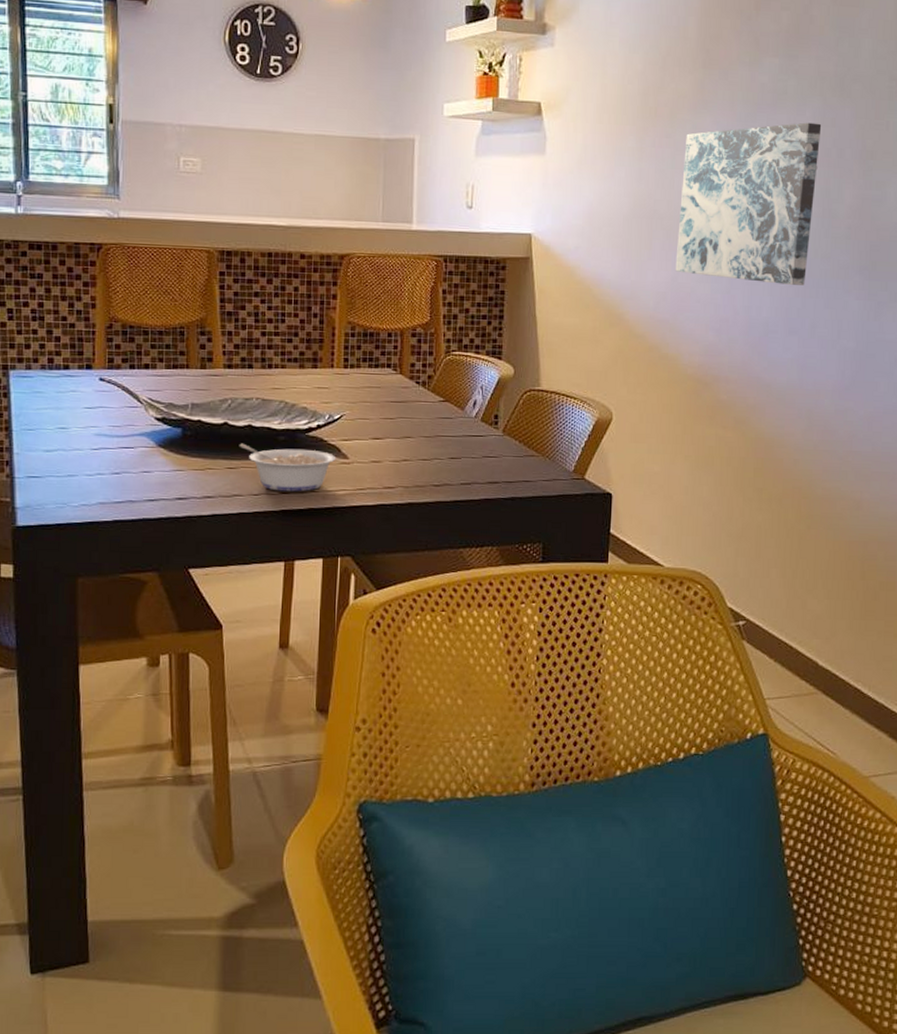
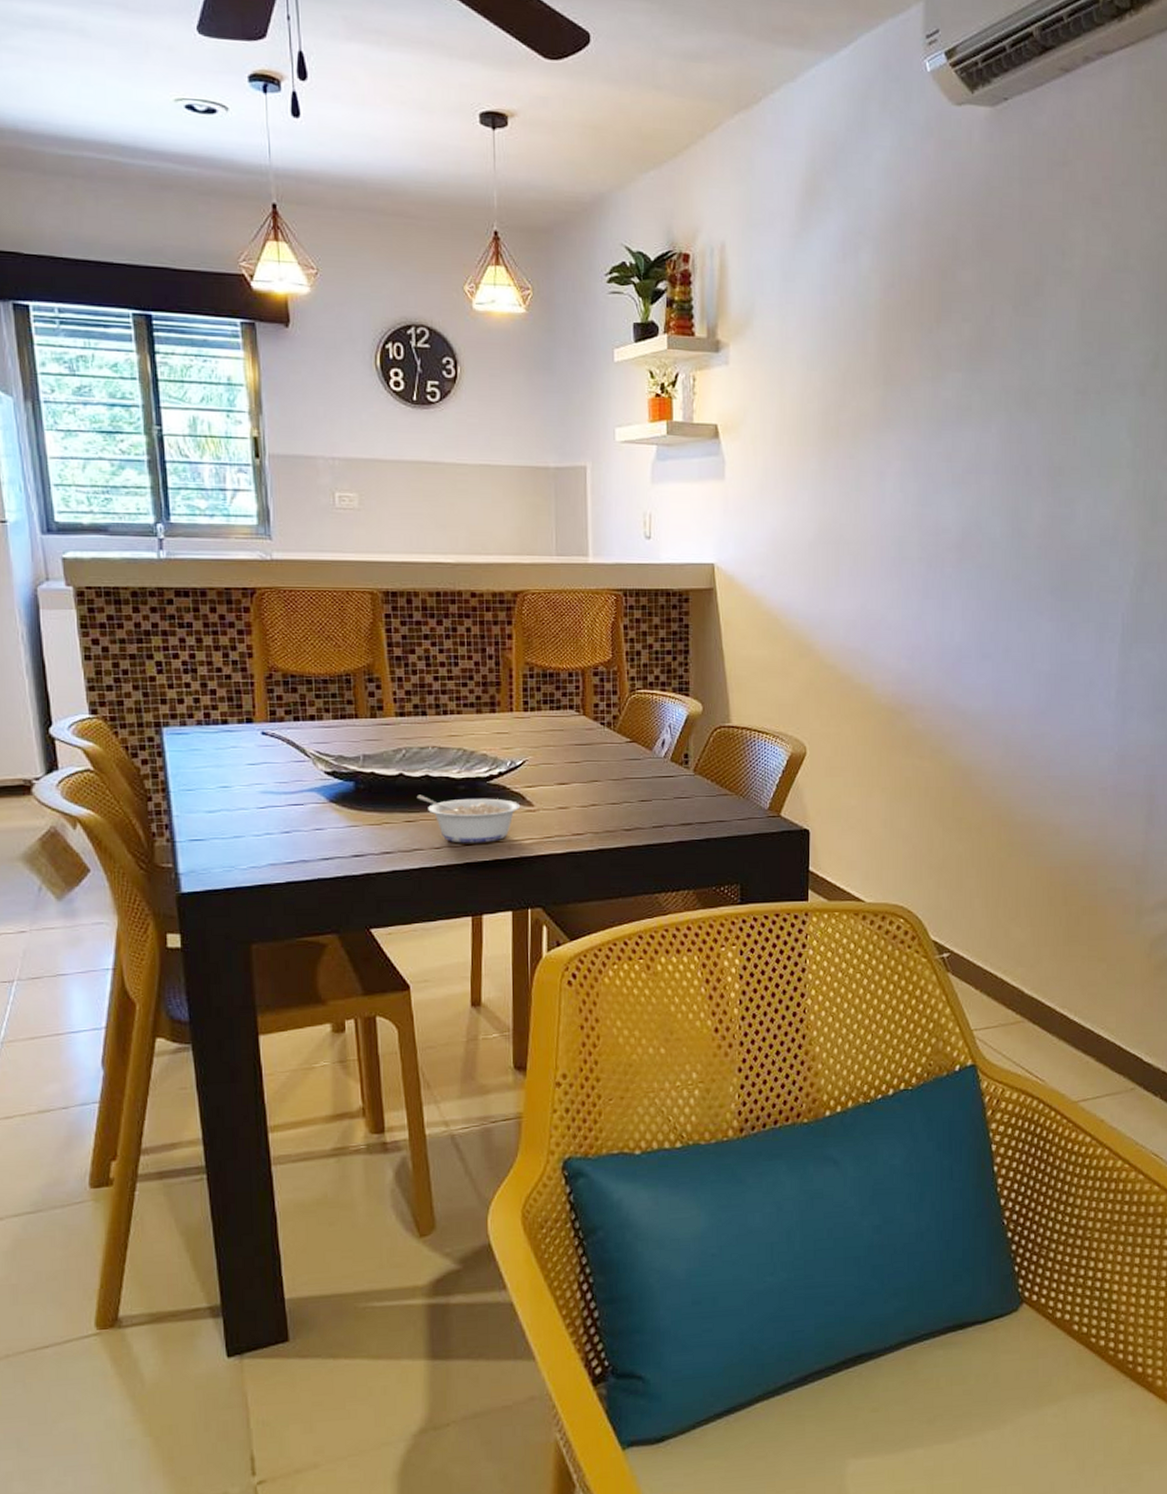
wall art: present [675,122,822,285] -> none [864,439,1008,608]

